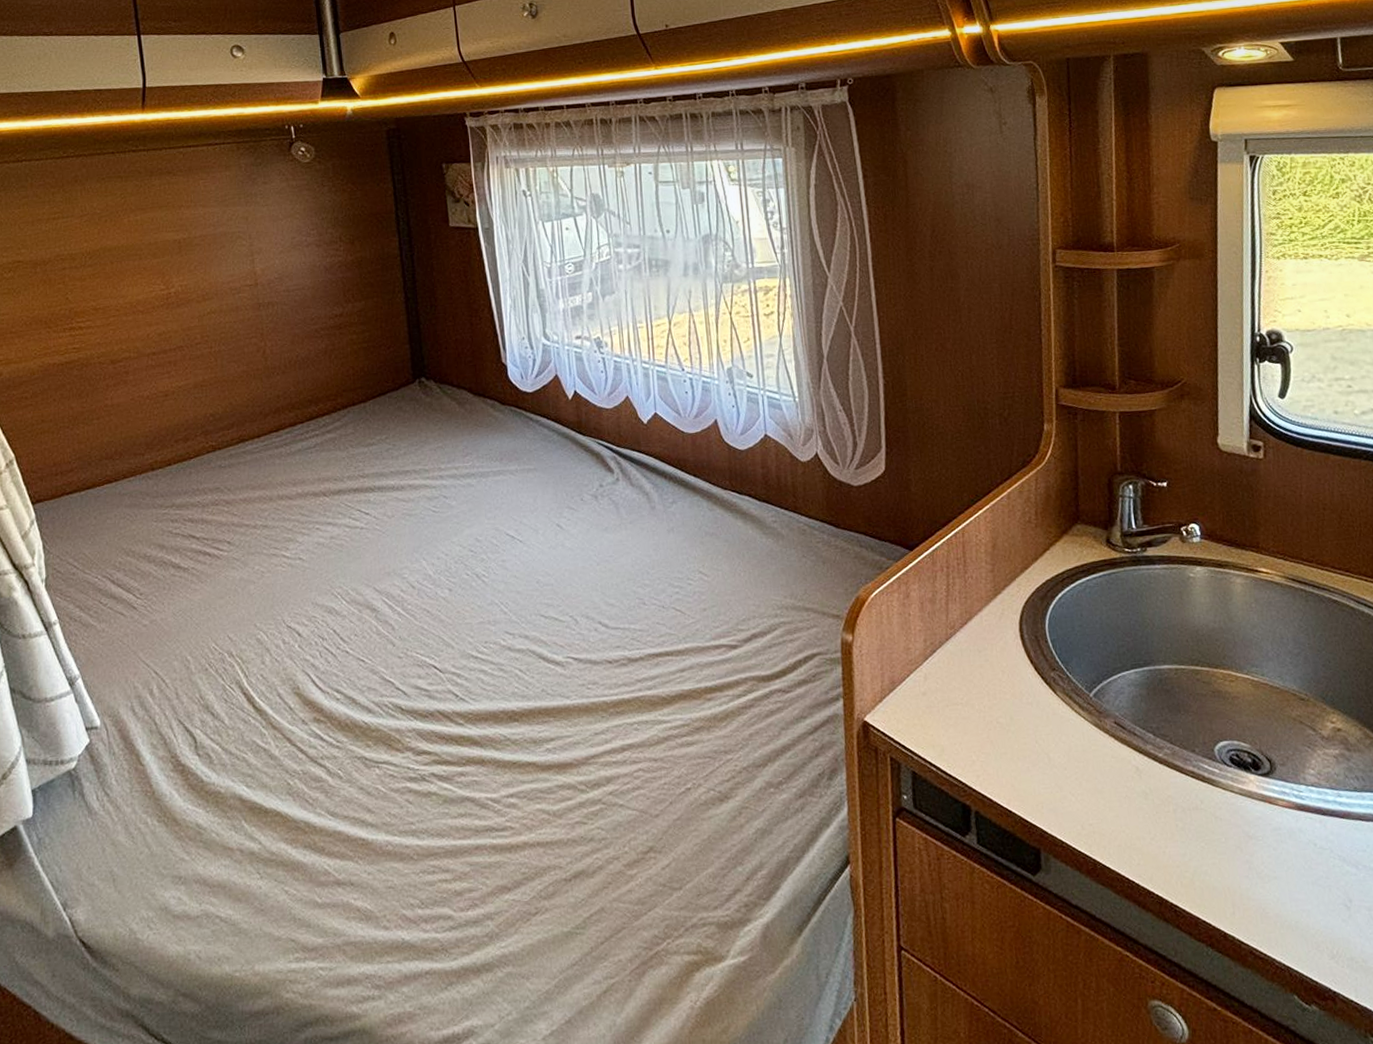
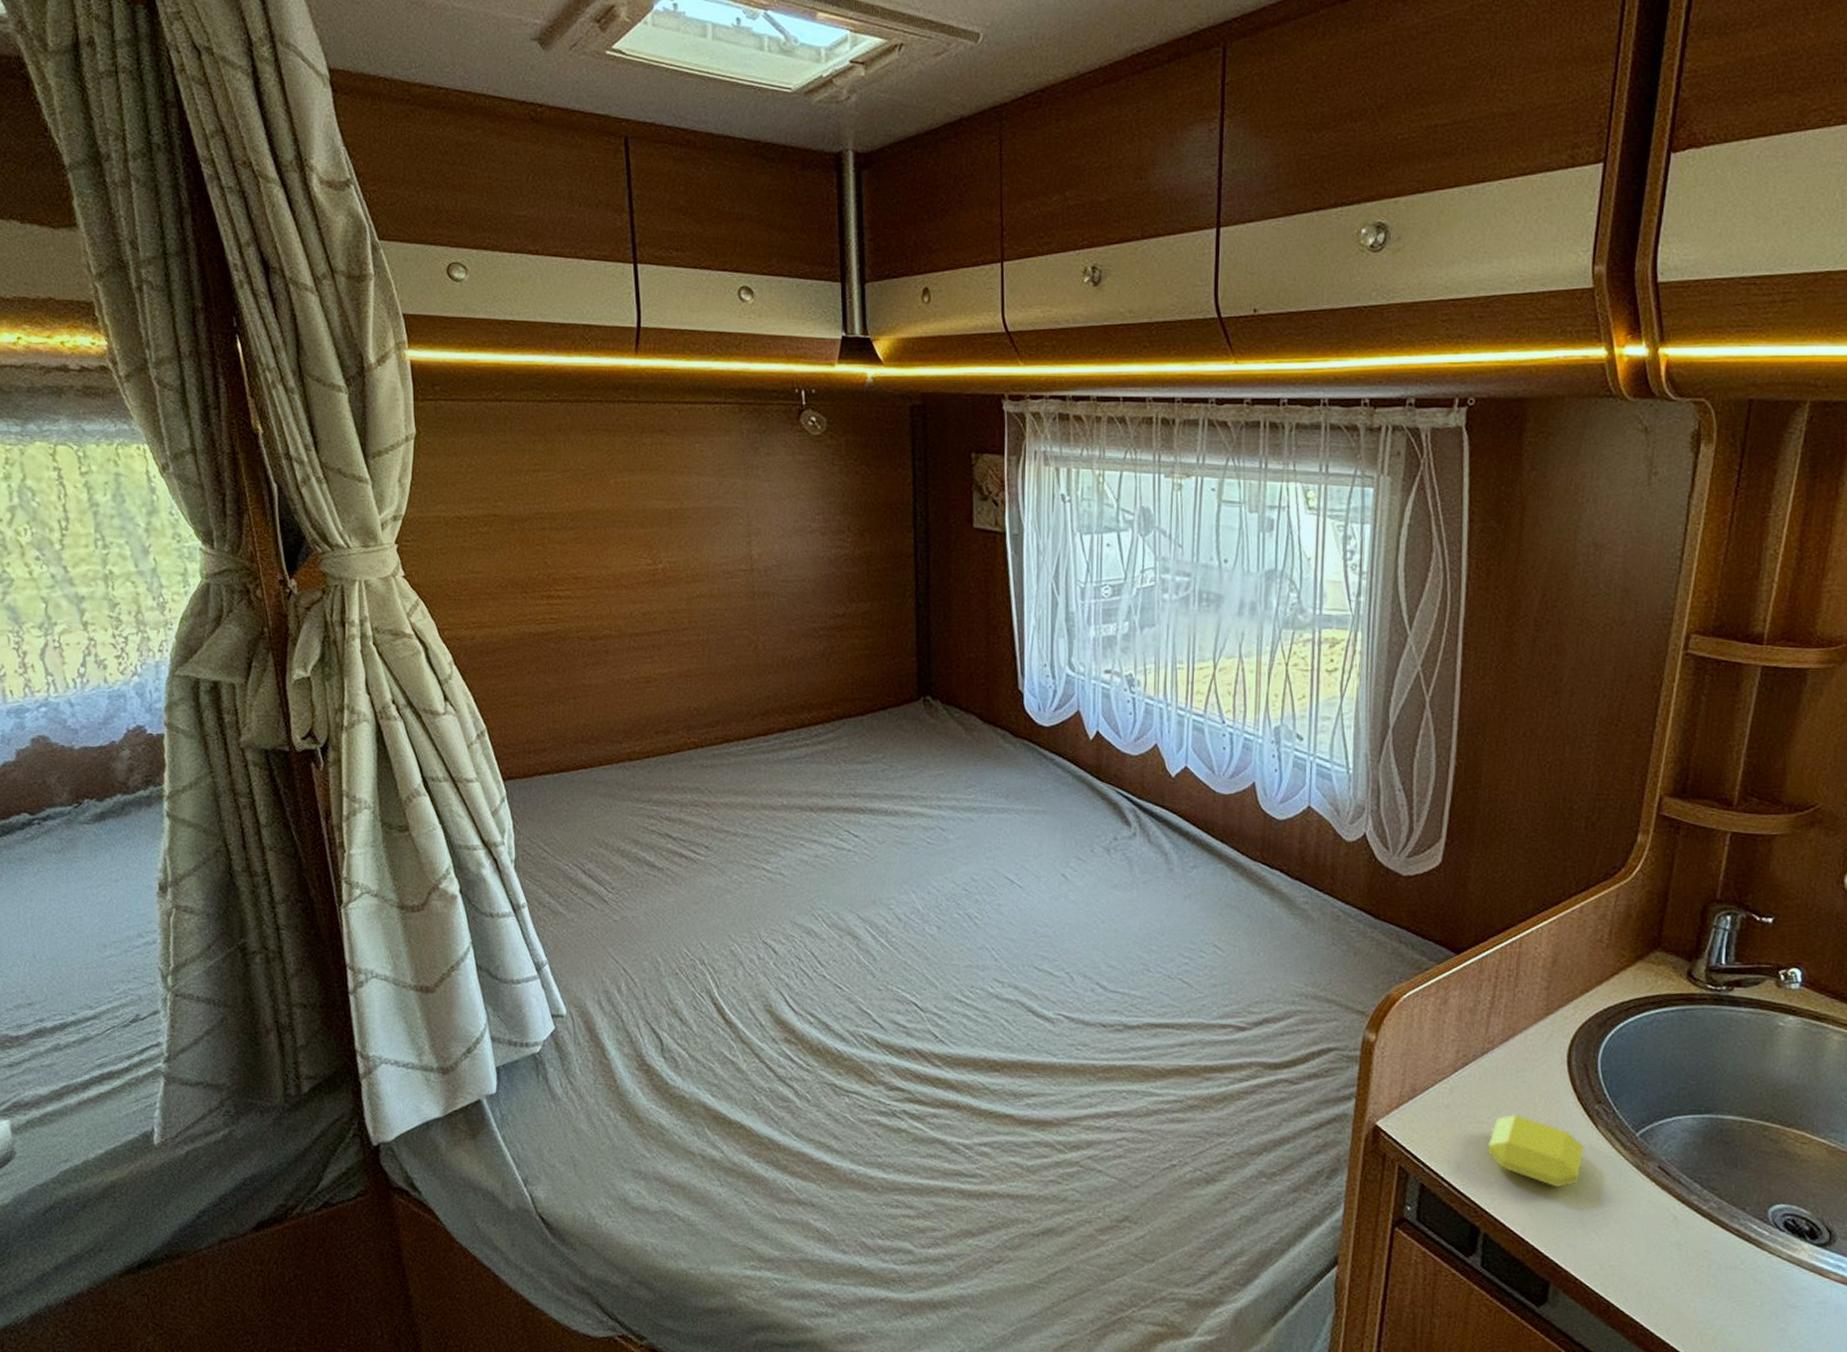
soap bar: none [964,691,1050,756] -> present [1487,1113,1584,1188]

